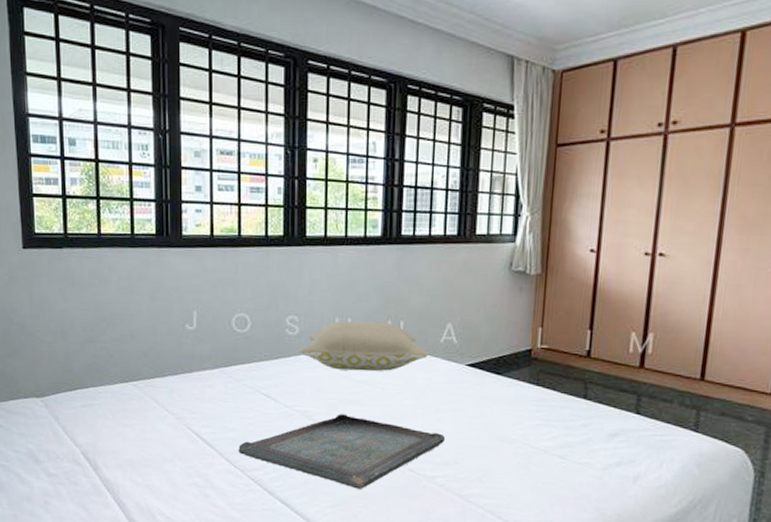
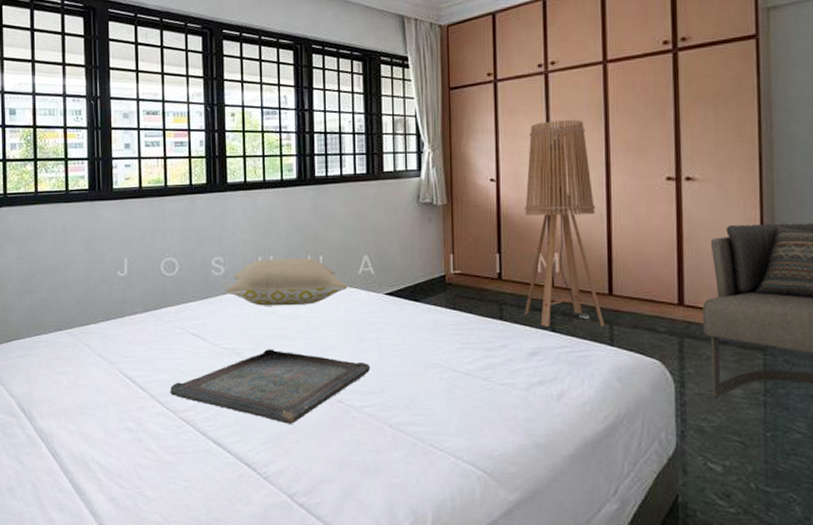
floor lamp: none [609,189,701,412] -> present [523,120,605,327]

